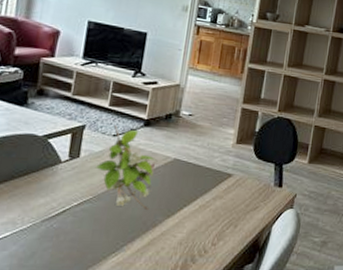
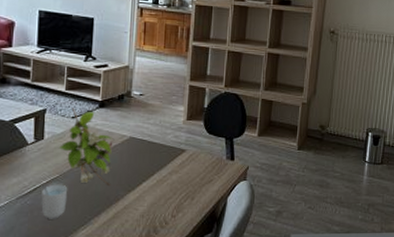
cup: none [69,206,101,245] -> present [41,184,68,219]

